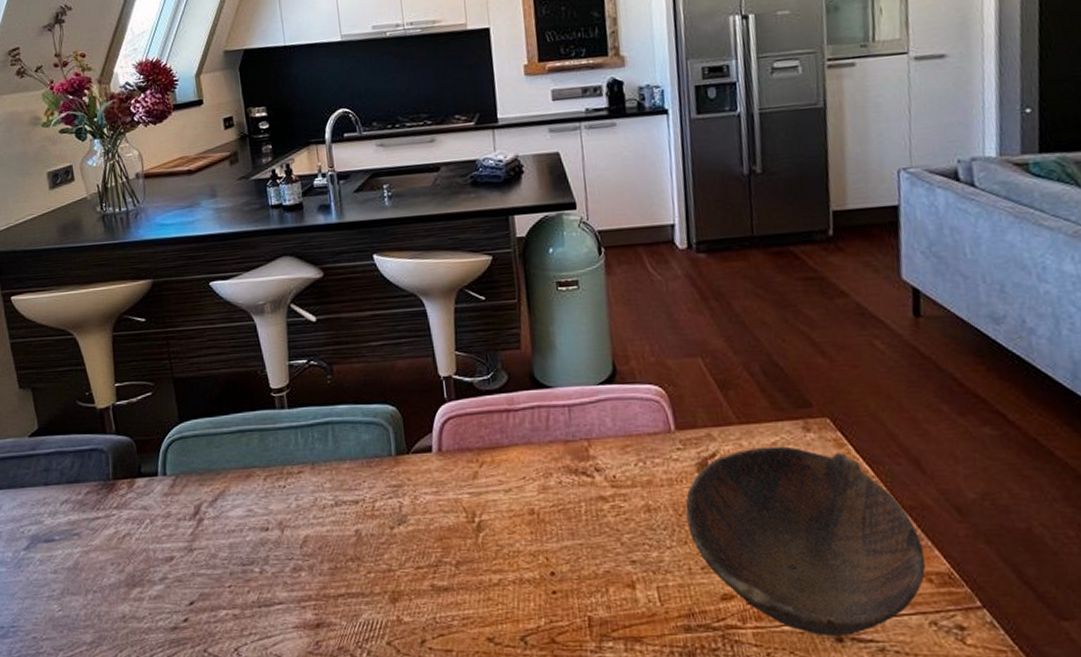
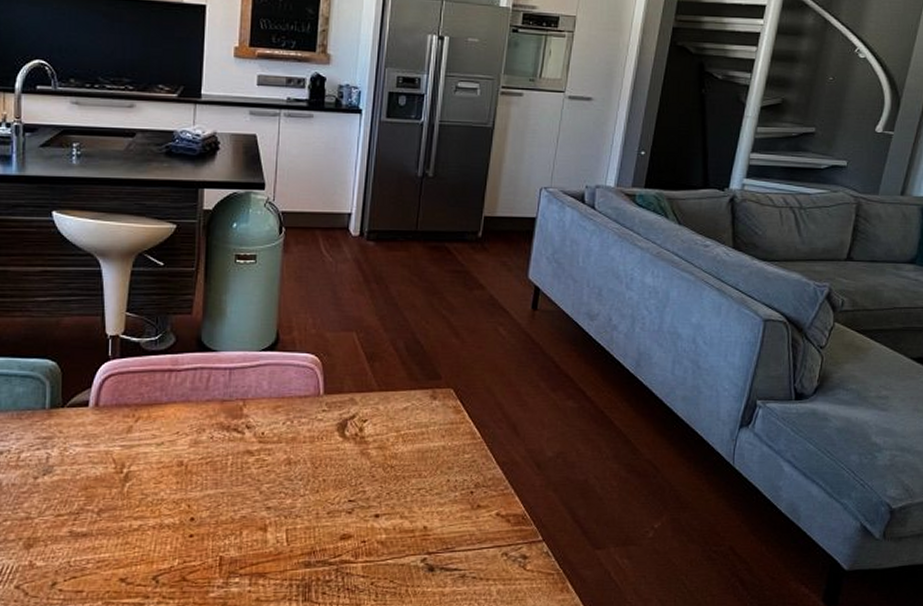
bowl: present [685,446,926,637] -> none [321,411,508,568]

